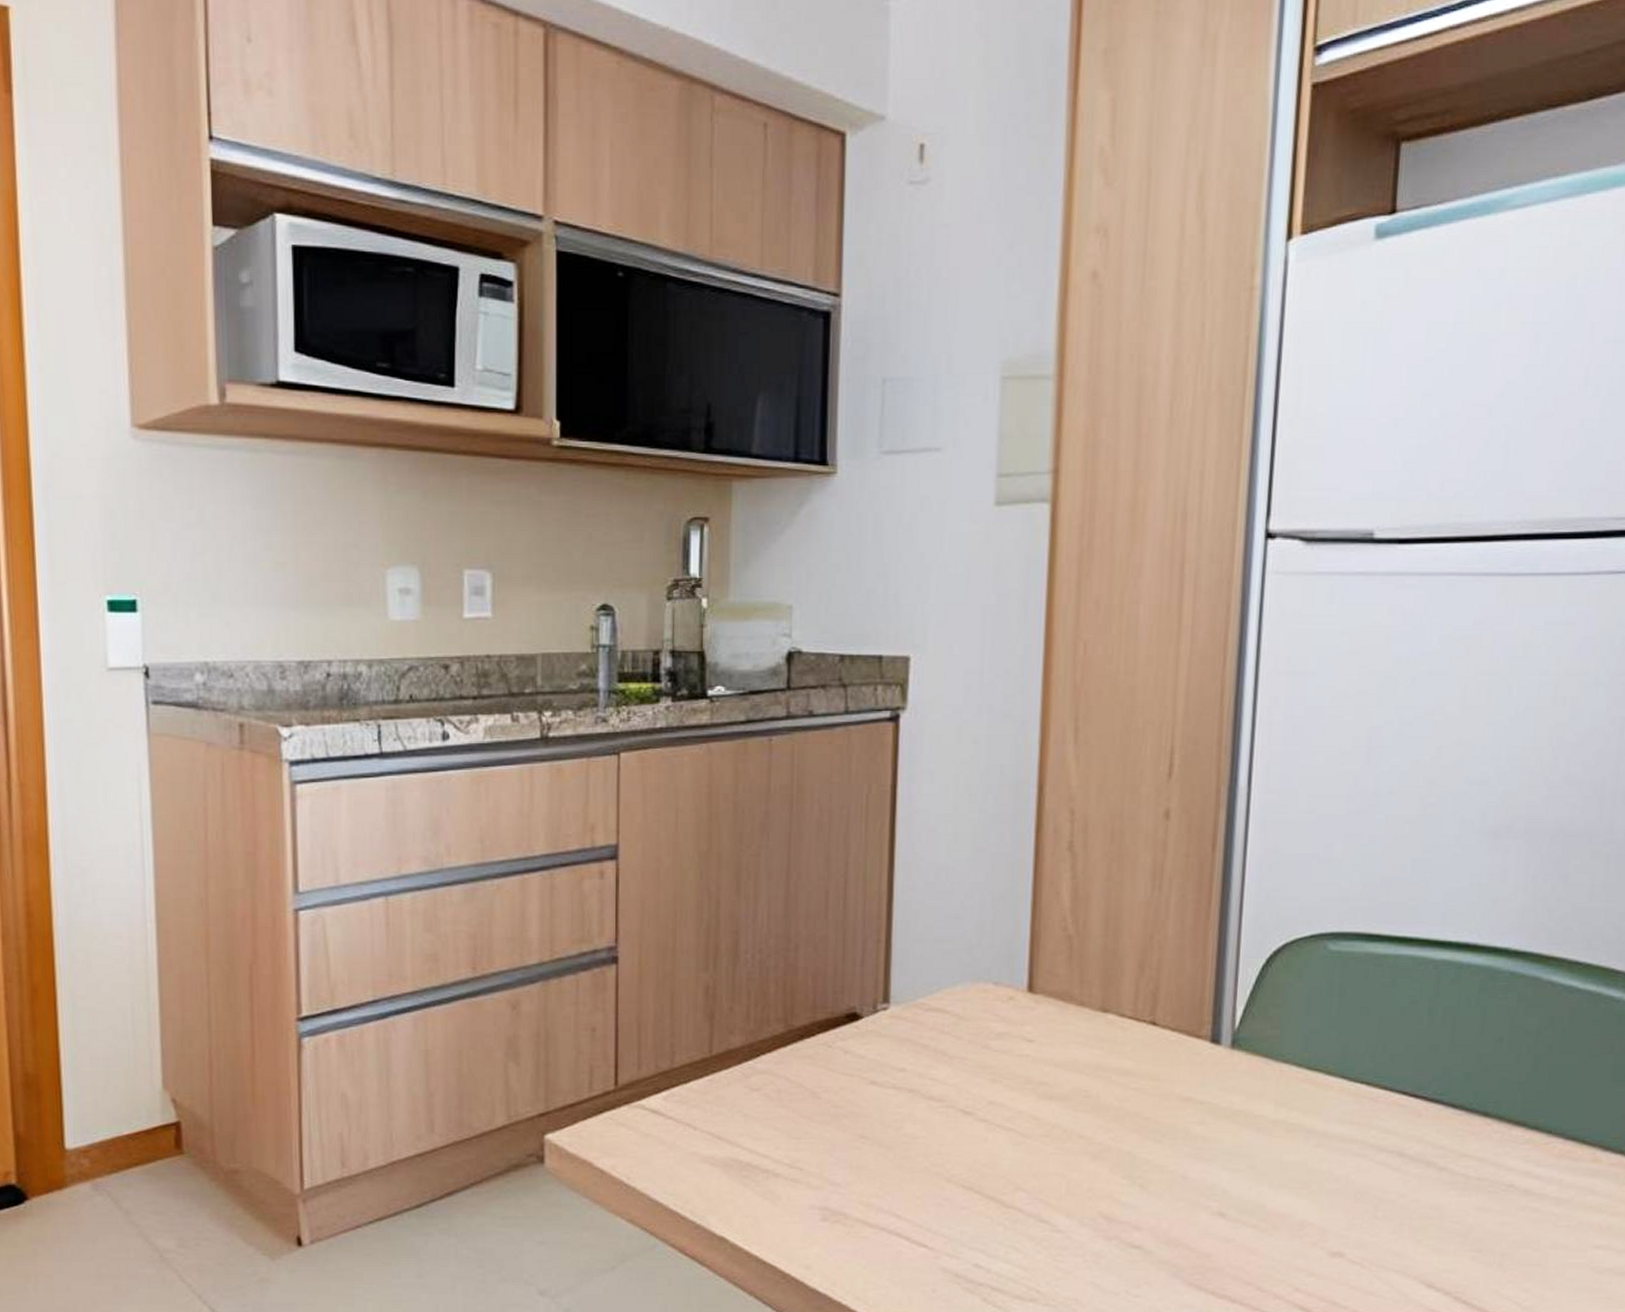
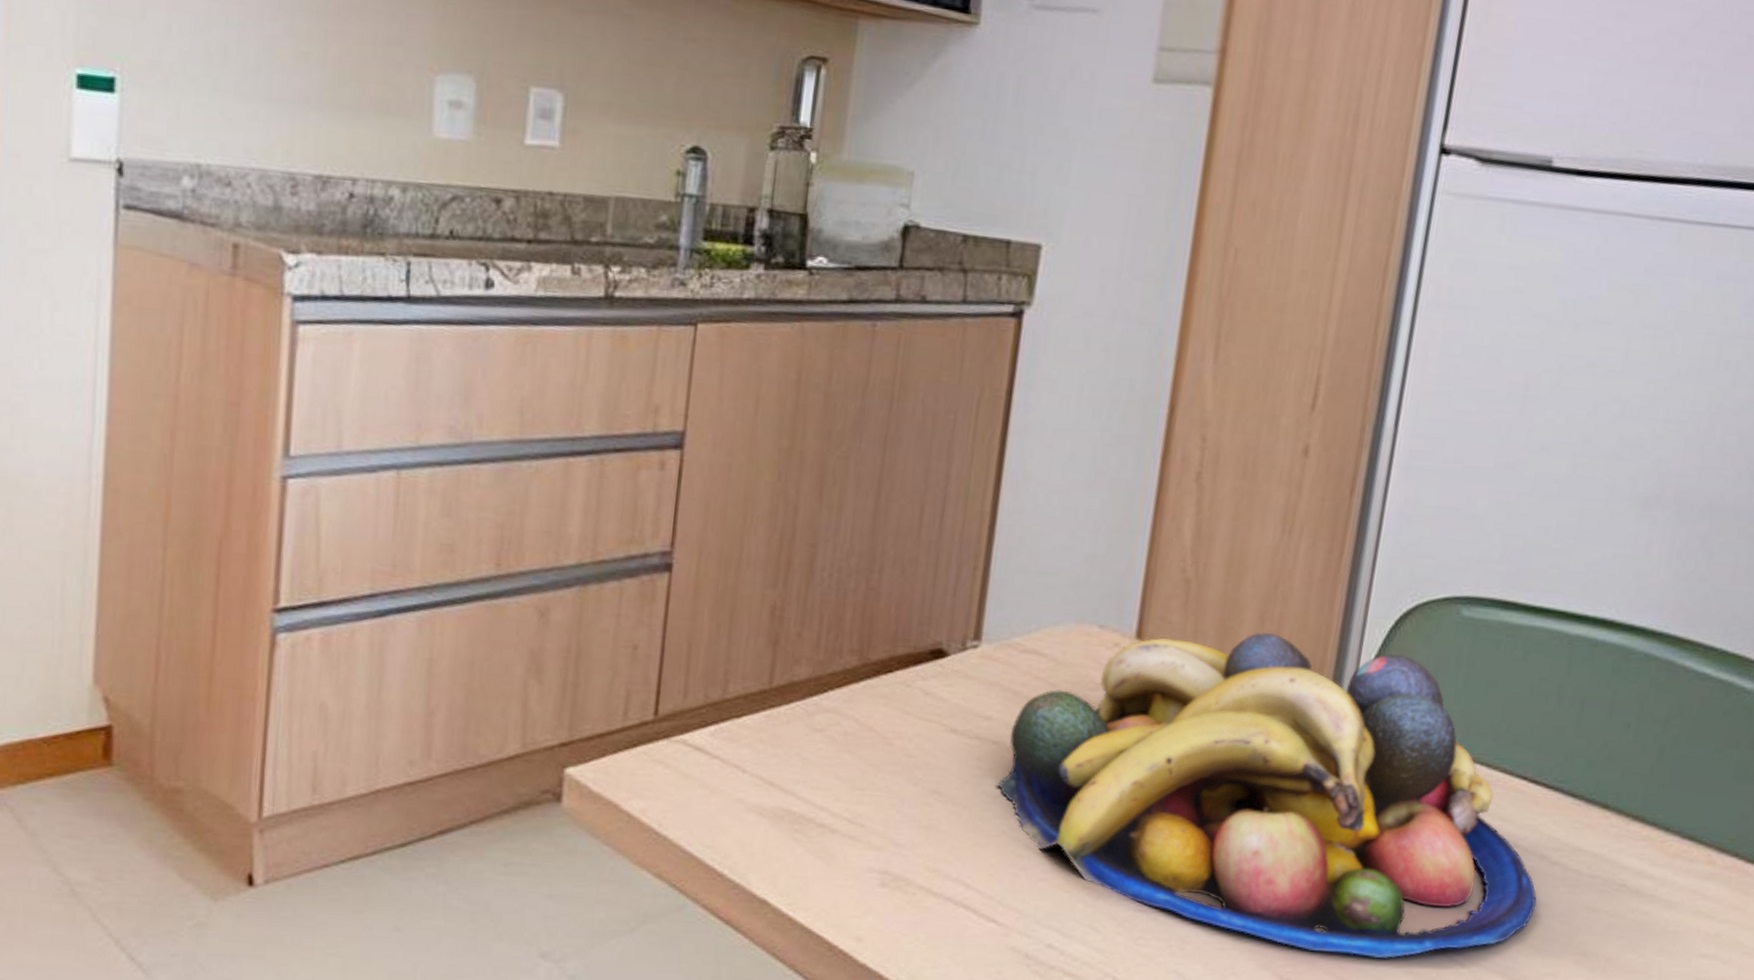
fruit bowl: none [914,979,1428,1264] -> present [995,633,1537,959]

